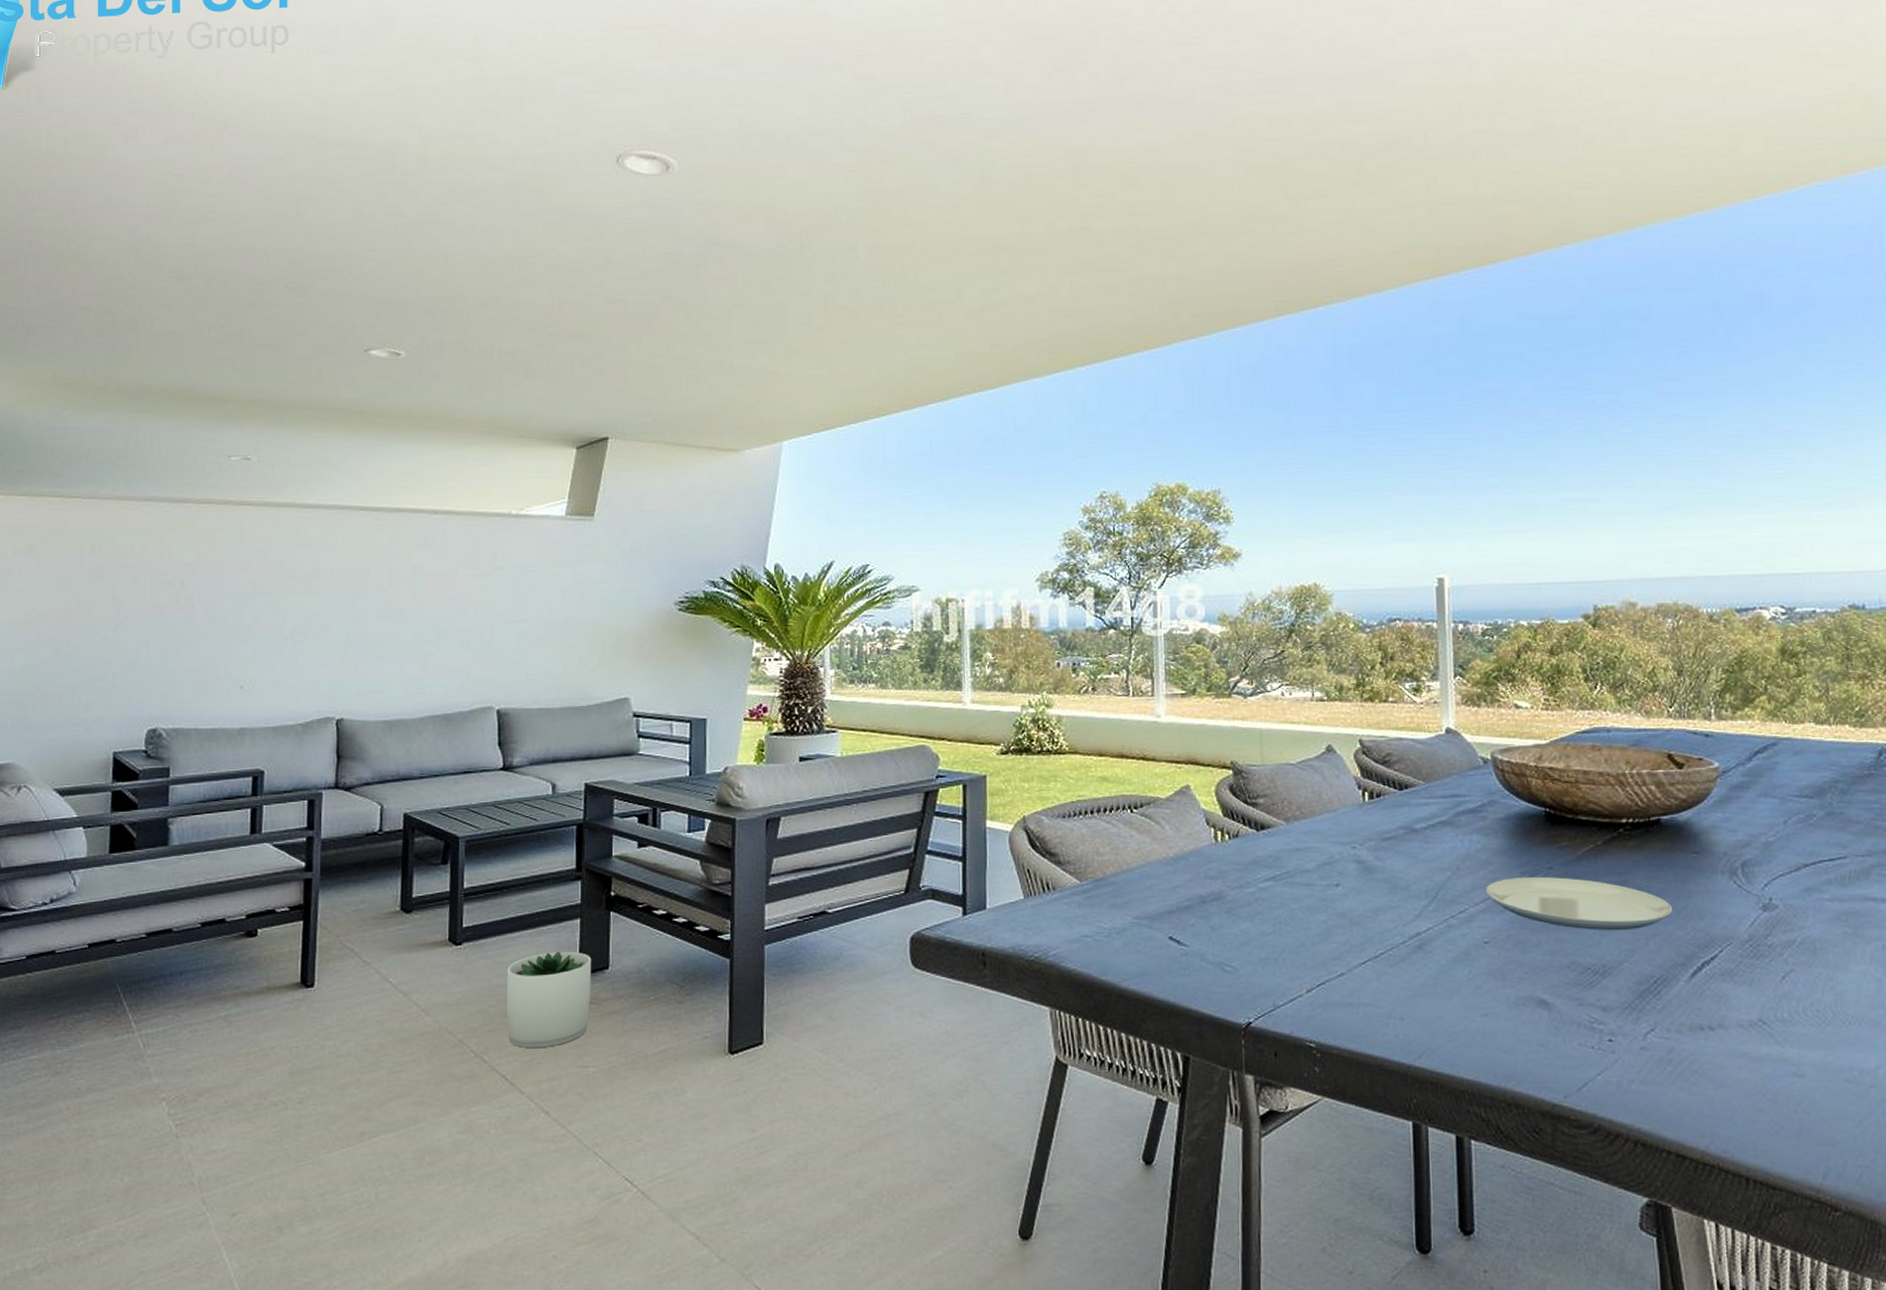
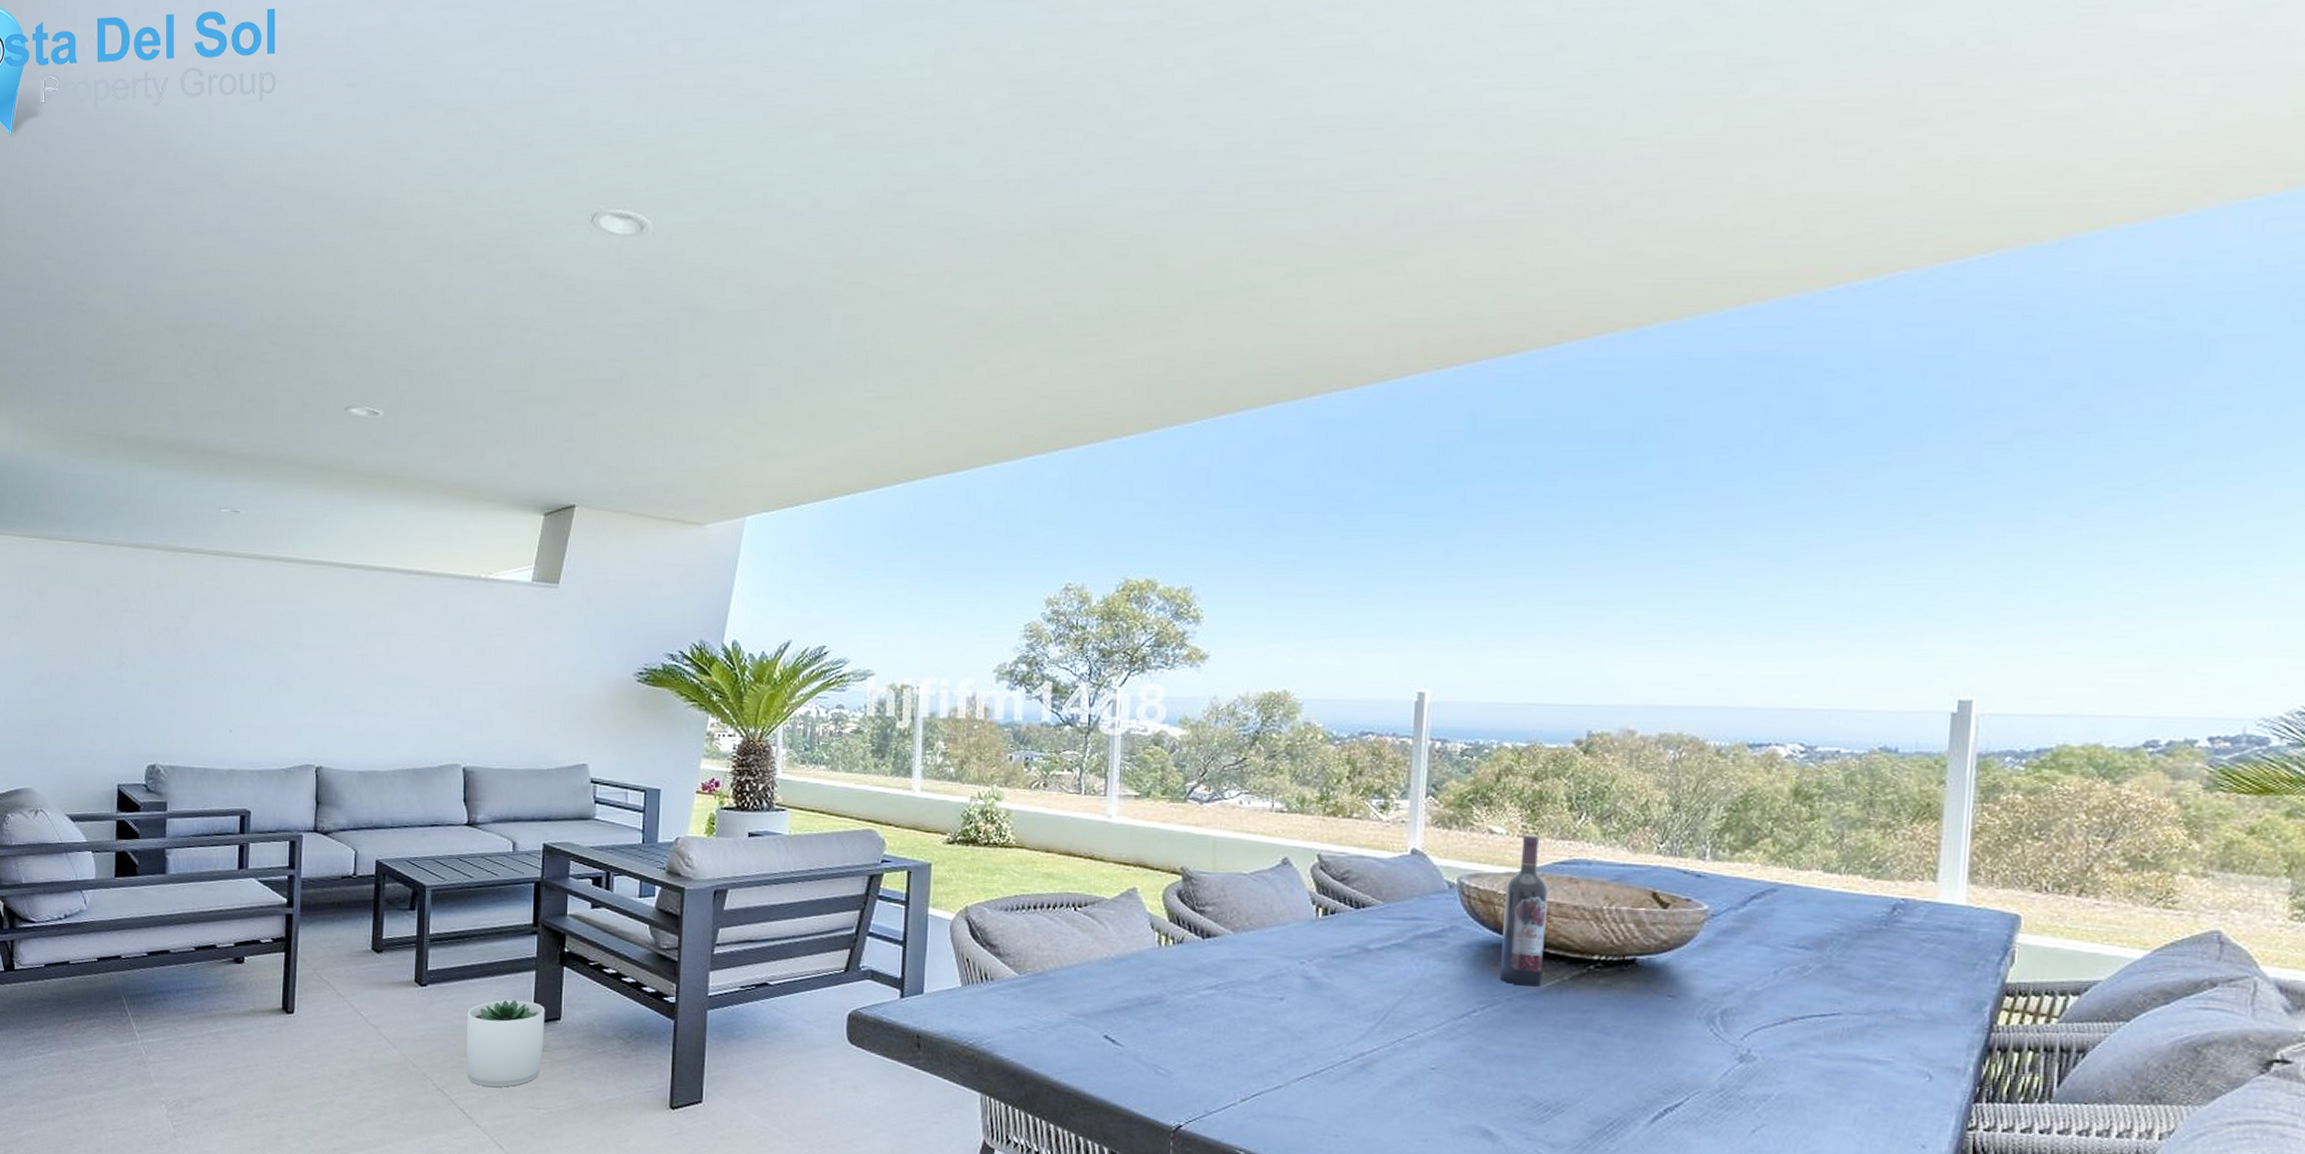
plate: present [1485,876,1673,930] -> none [1437,1006,1639,1069]
wine bottle: none [1535,707,1577,854] -> present [1499,835,1548,987]

